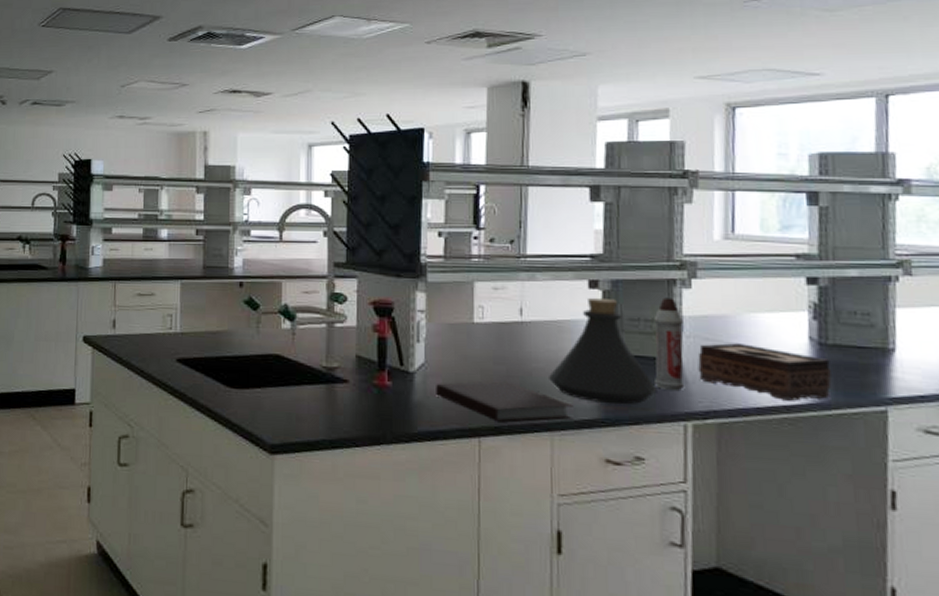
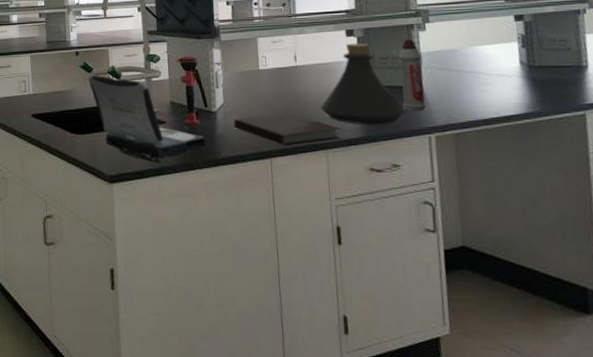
laptop: none [253,313,399,432] -> present [88,75,207,163]
tissue box: present [698,343,832,401] -> none [435,70,541,112]

